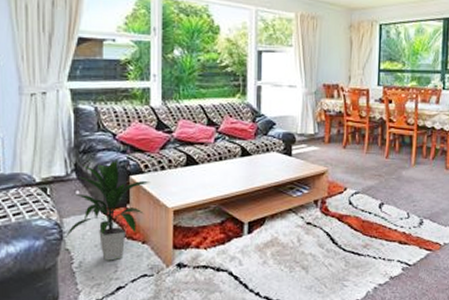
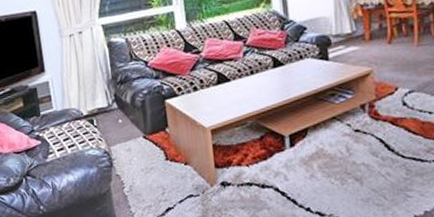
indoor plant: present [66,159,151,261] -> none [115,85,186,184]

